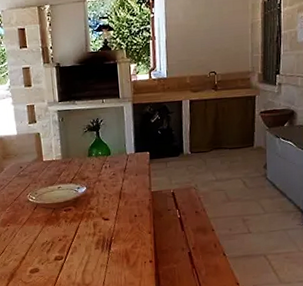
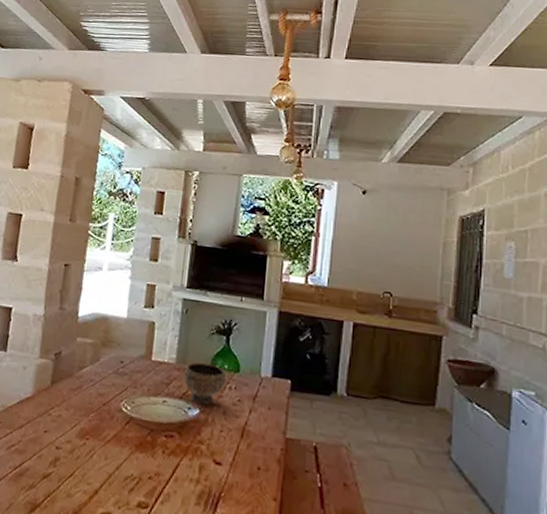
bowl: none [70,153,102,184] -> present [184,362,226,405]

